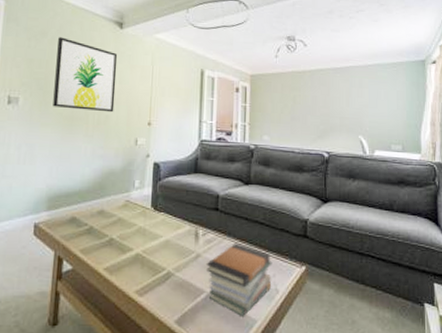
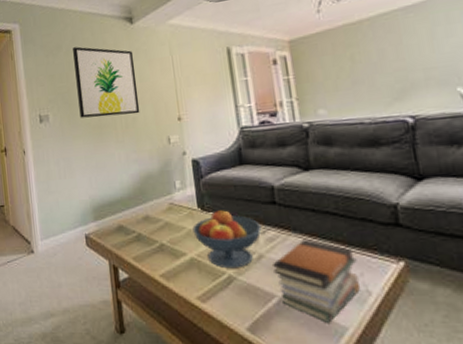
fruit bowl: none [143,211,203,266] -> present [192,210,262,269]

